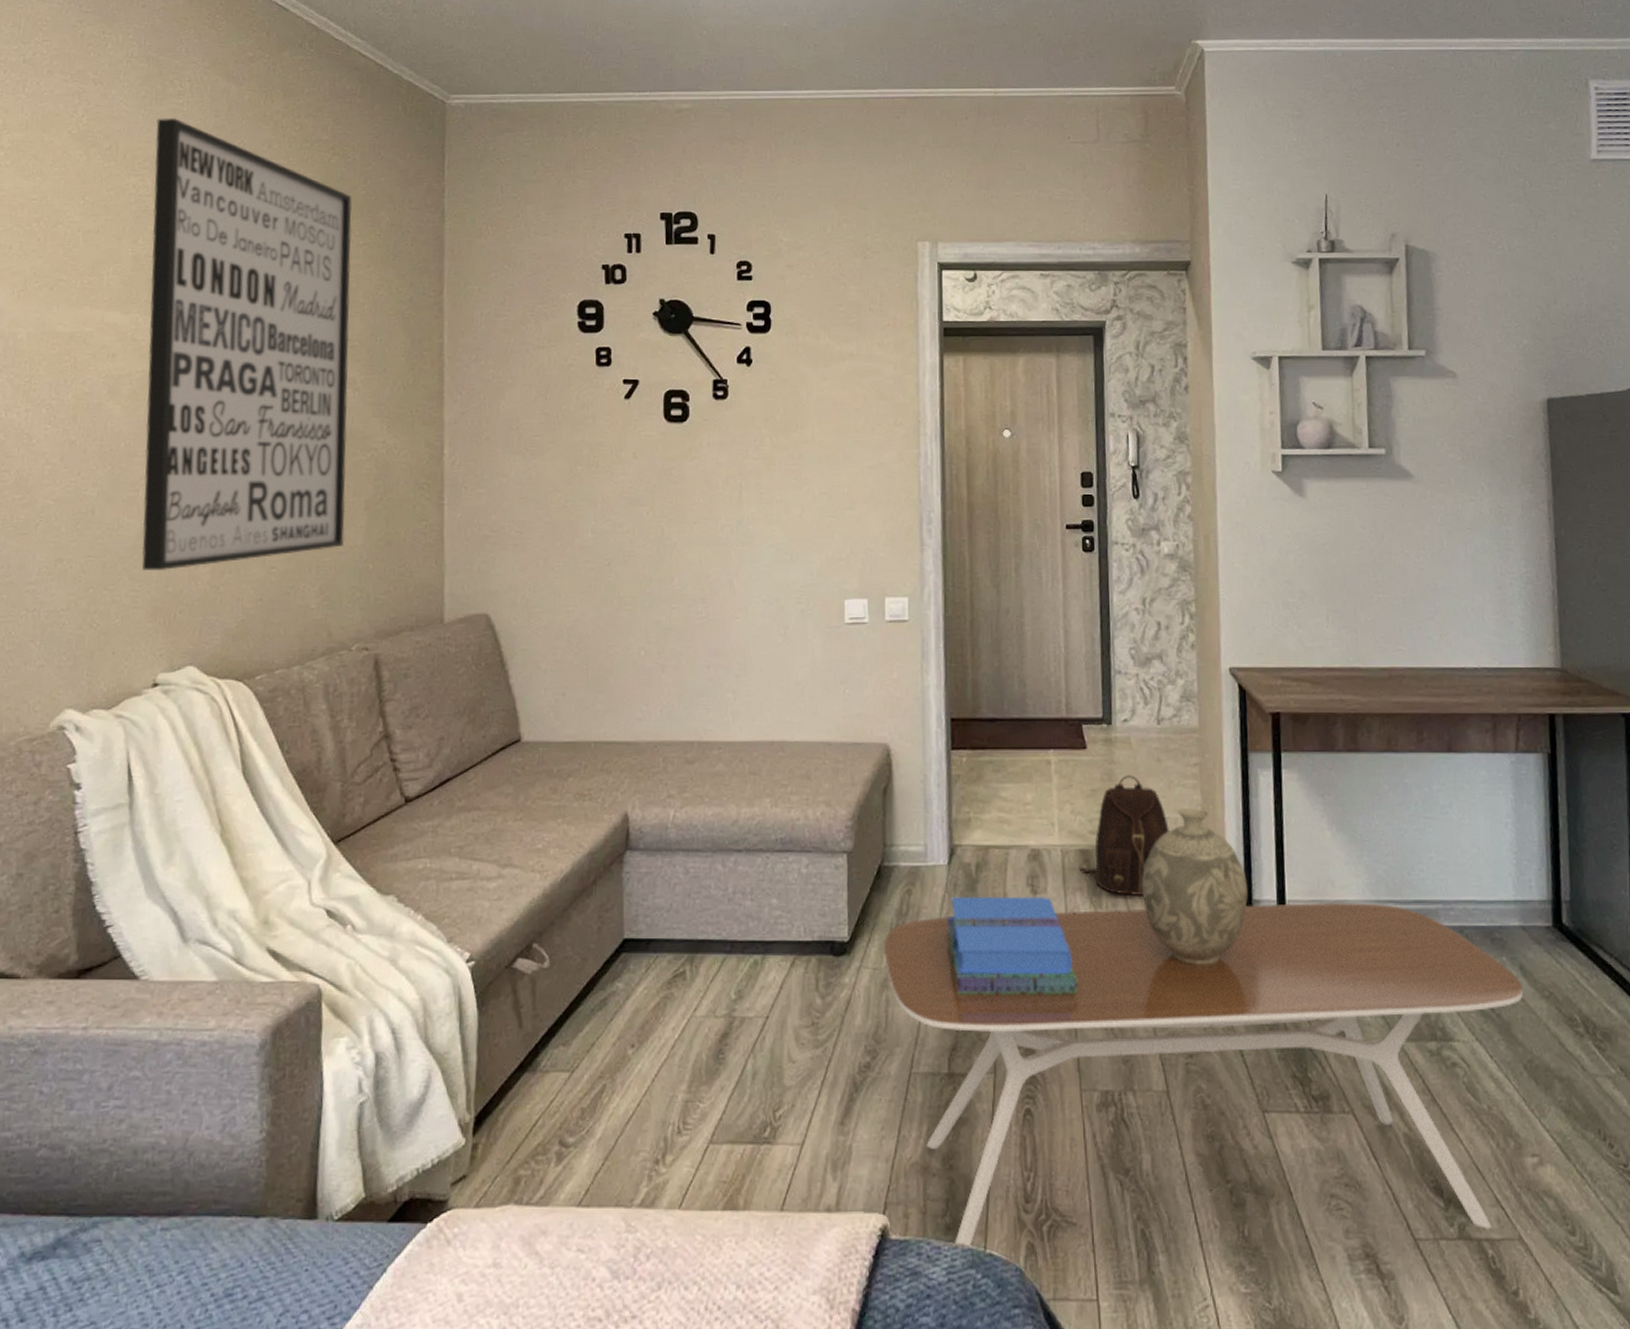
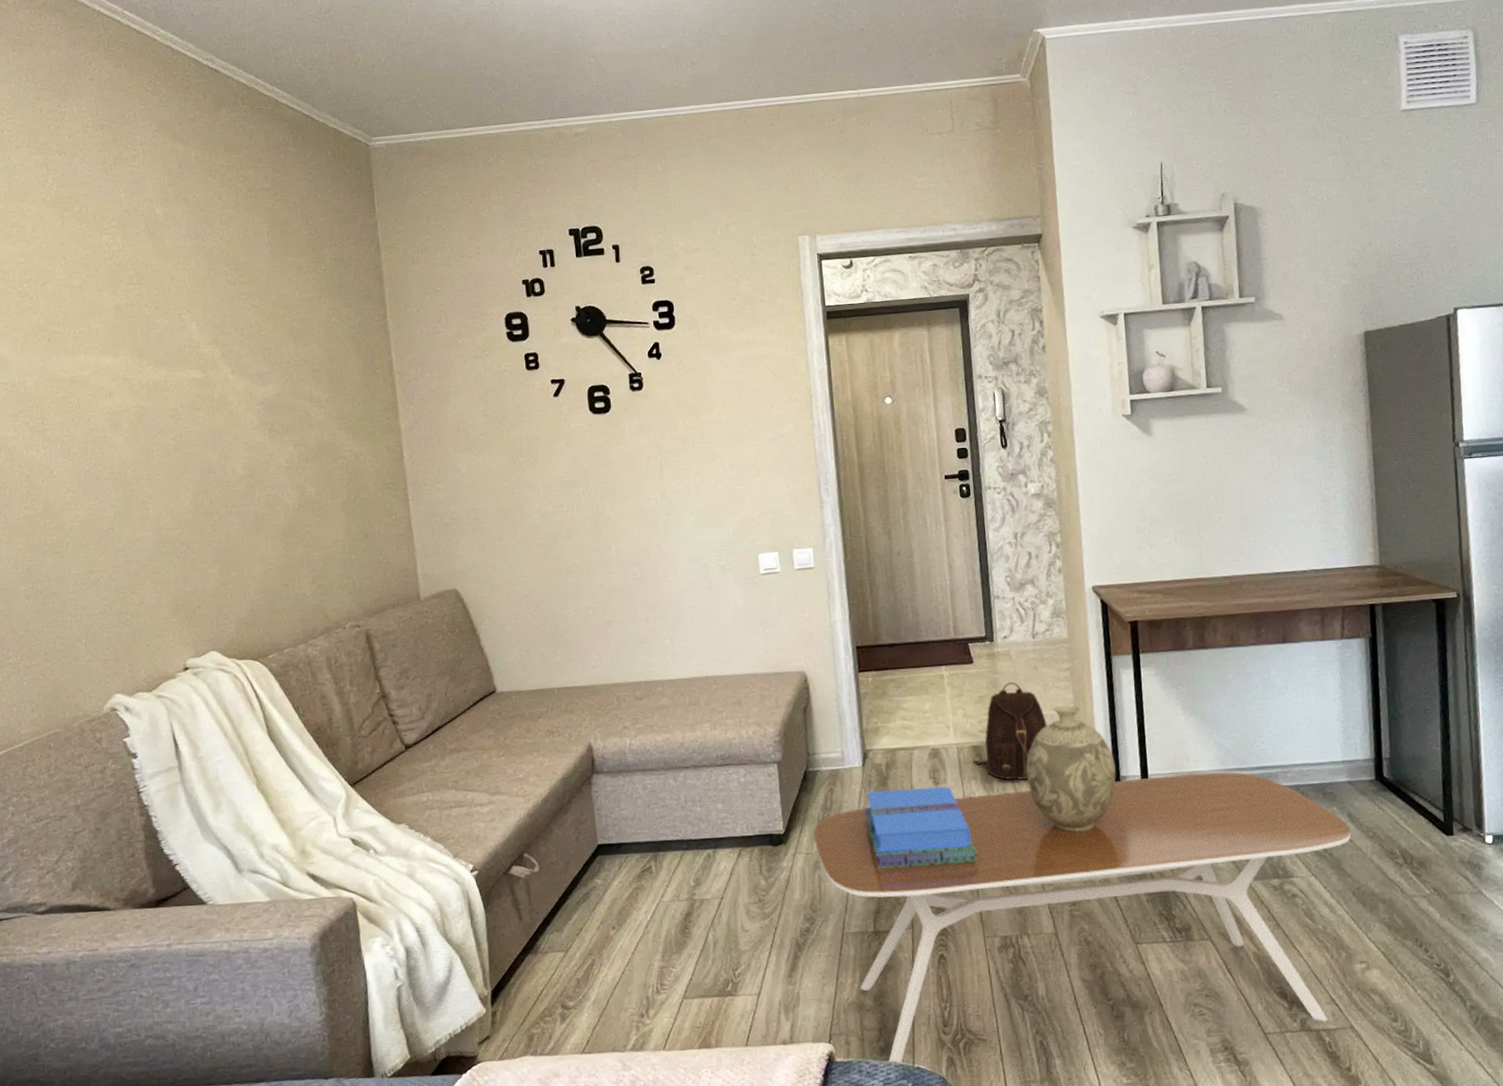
wall art: present [141,117,353,571] -> none [118,178,328,575]

